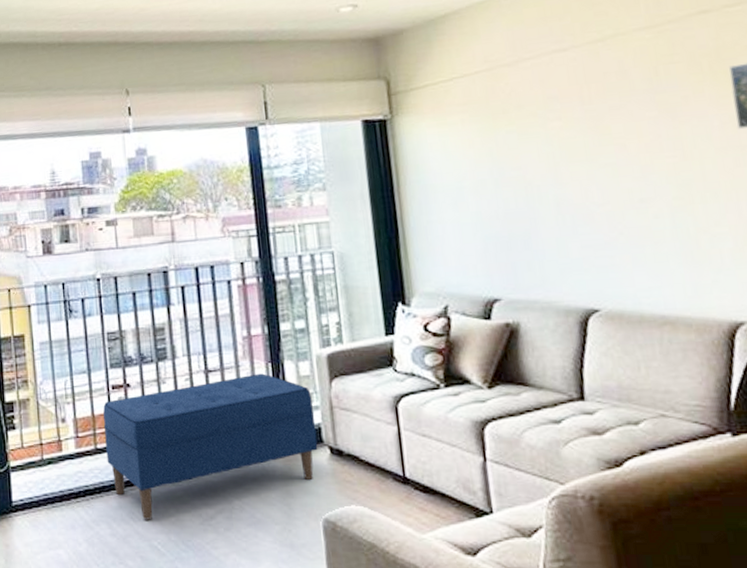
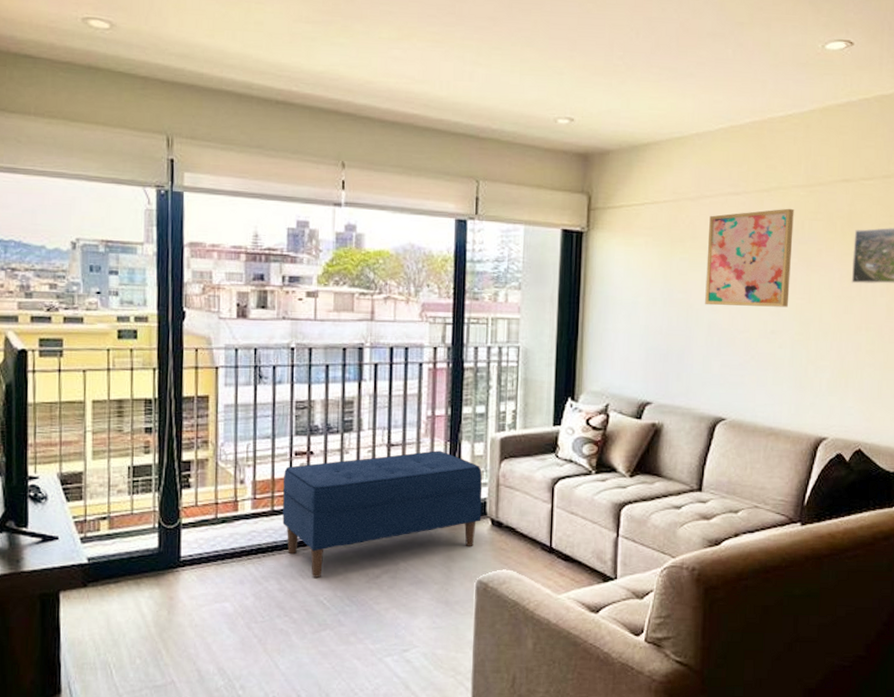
wall art: none [534,55,656,180] -> present [705,208,794,307]

